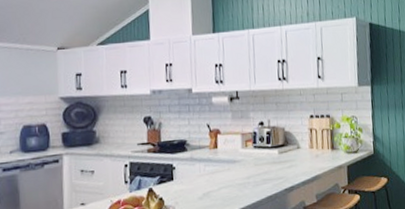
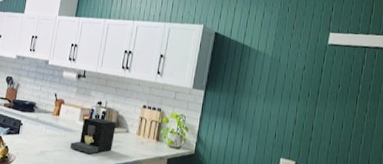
coffee maker: none [237,139,286,182] -> present [70,117,116,154]

